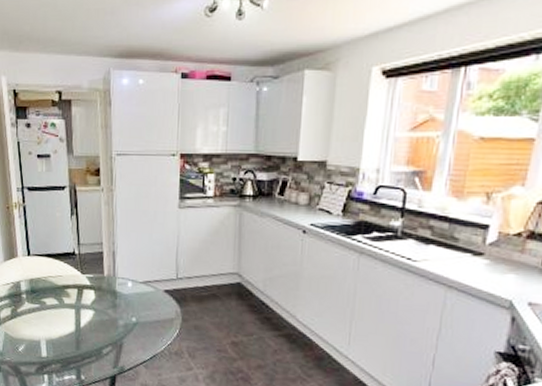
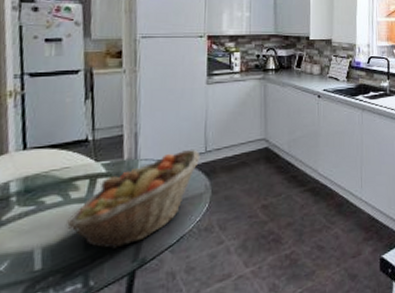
fruit basket: none [61,273,172,353] -> present [65,149,201,249]

